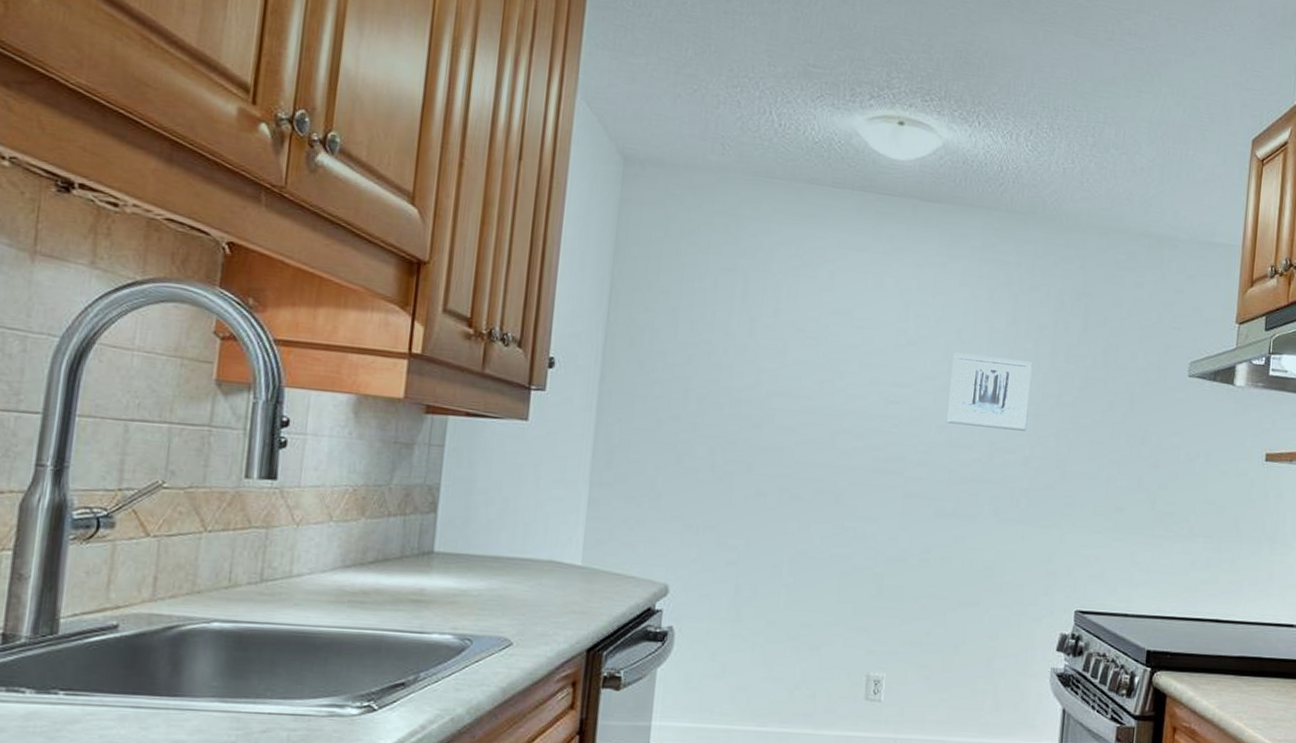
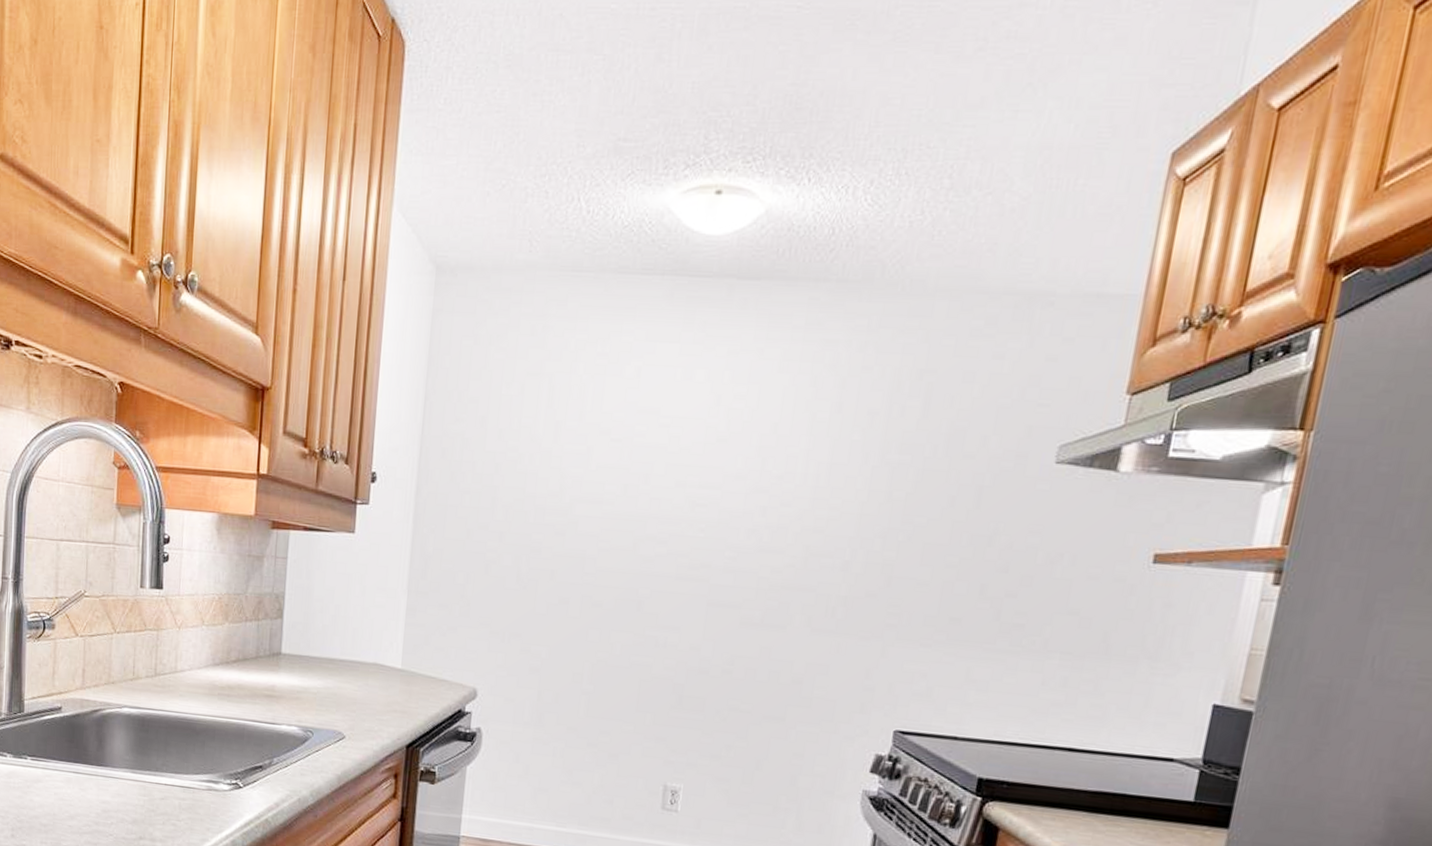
wall art: present [947,352,1033,431] -> none [757,448,859,533]

